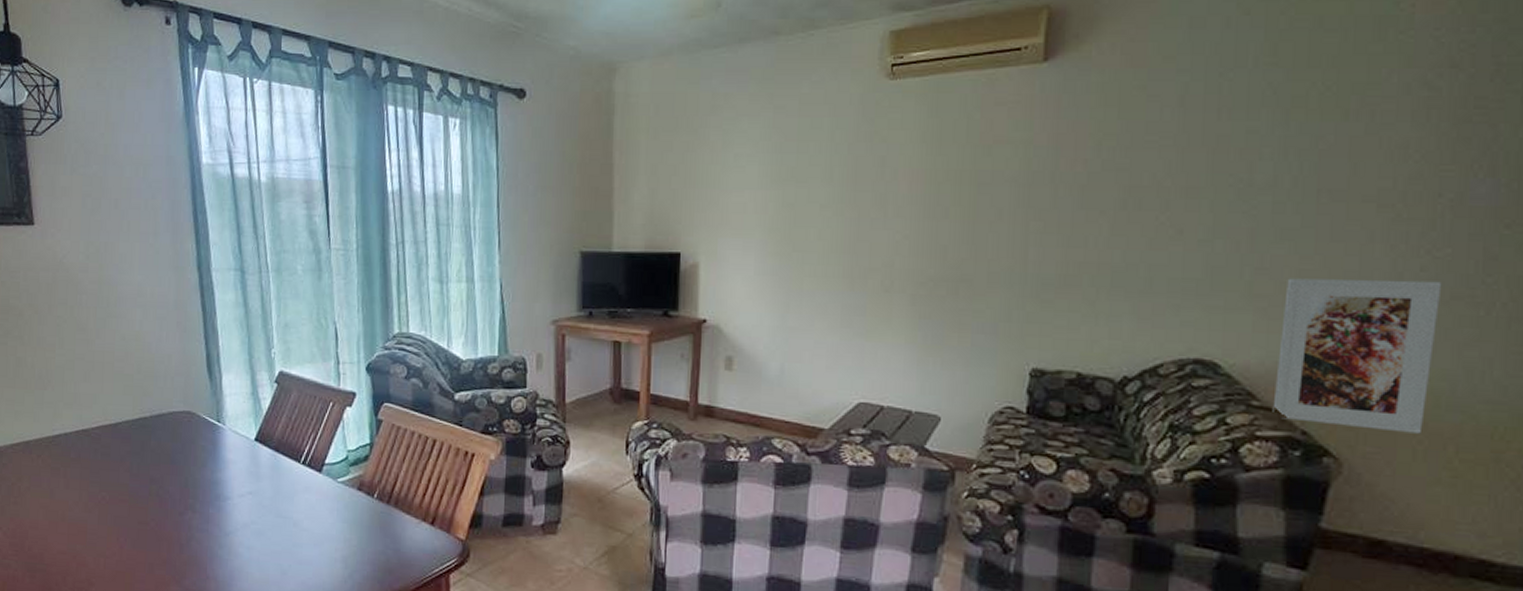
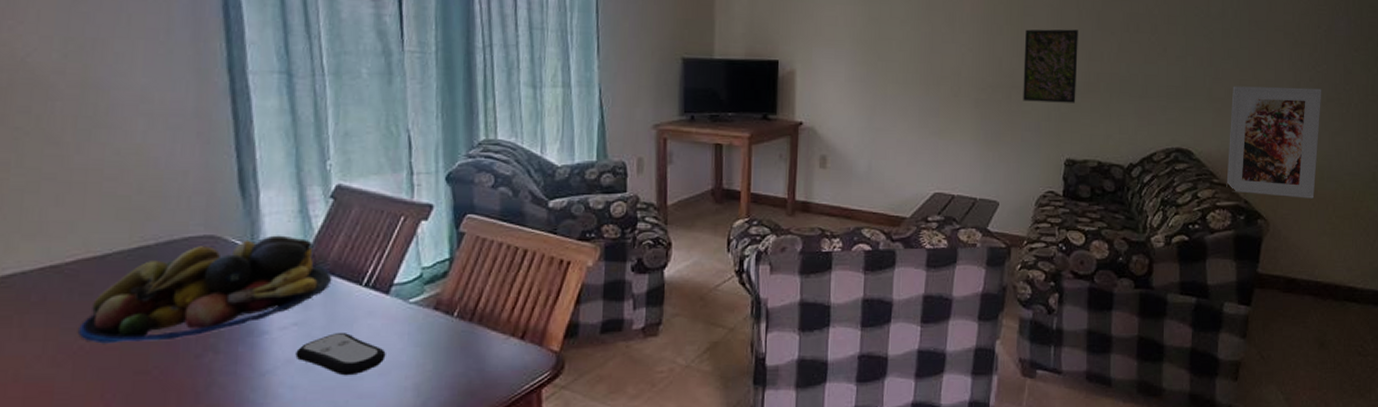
fruit bowl: none [102,413,277,498] -> present [79,235,332,344]
remote control: none [251,504,320,543] -> present [295,333,386,376]
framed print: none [974,209,1053,300] -> present [1023,29,1078,103]

